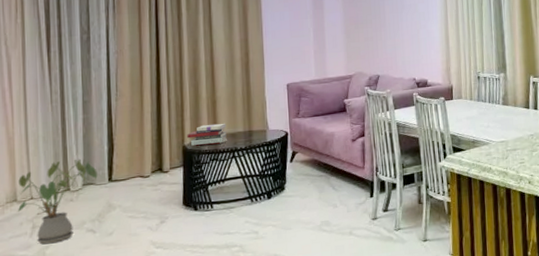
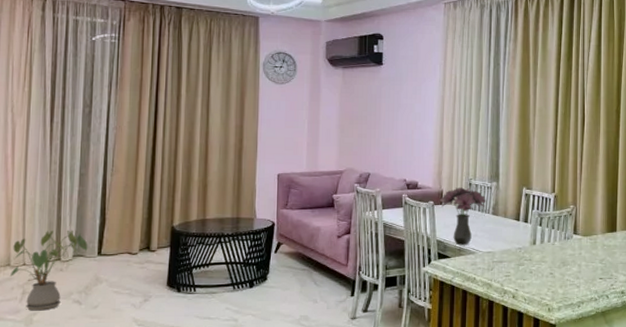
books: present [187,123,228,146] -> none [176,207,216,228]
flower arrangement: none [450,81,496,138] -> present [439,187,486,246]

